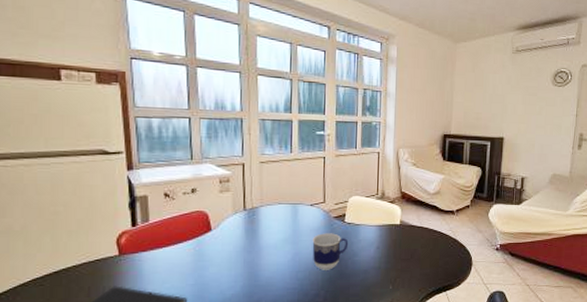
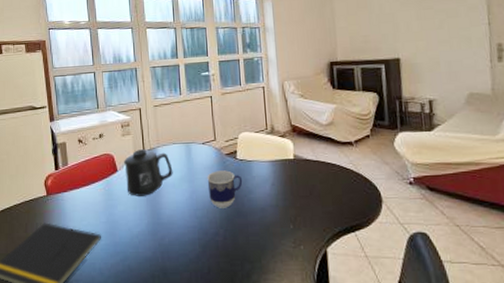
mug: none [219,208,276,258] -> present [123,149,173,196]

